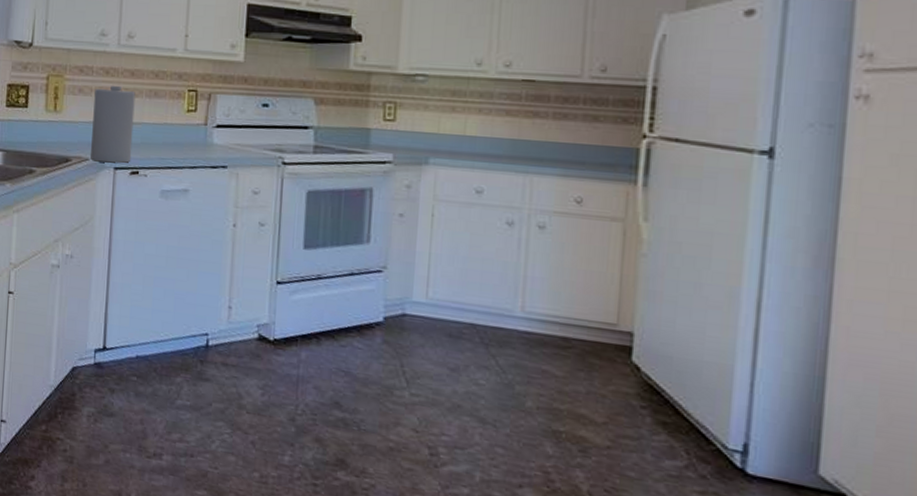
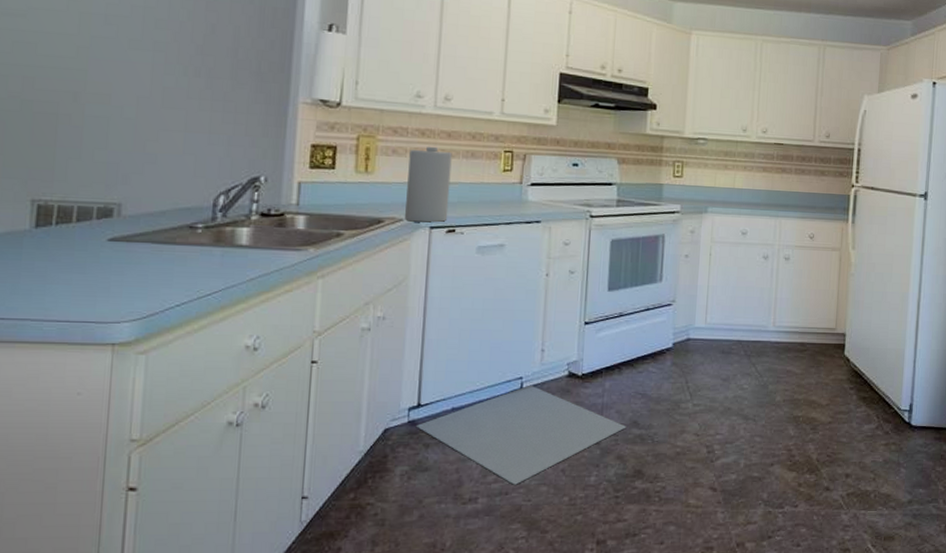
door mat: none [101,342,327,449] -> present [415,384,627,485]

